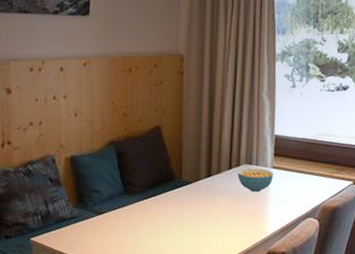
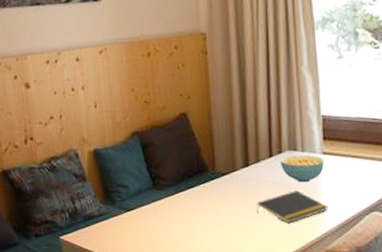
notepad: none [215,199,273,227] -> present [257,190,328,224]

